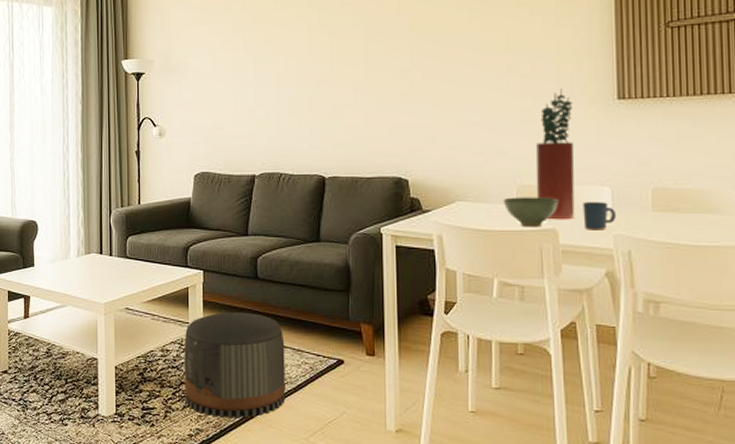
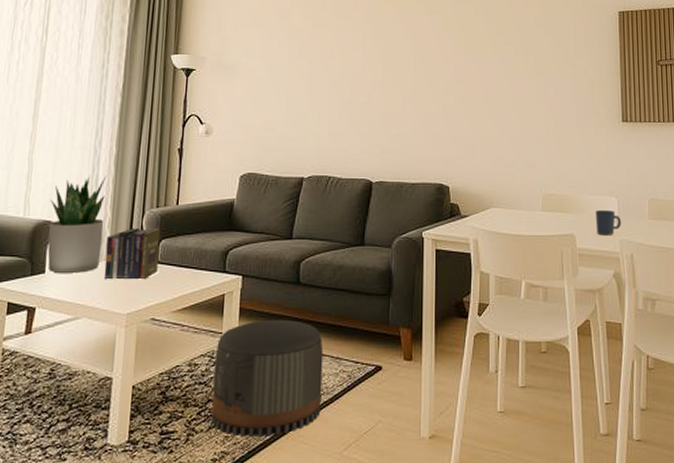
planter: none [31,178,78,267] -> present [47,175,107,274]
books: none [82,225,127,273] -> present [103,227,161,280]
bowl: present [502,197,559,226] -> none [530,205,576,231]
vase: present [535,88,575,220] -> none [557,109,589,226]

